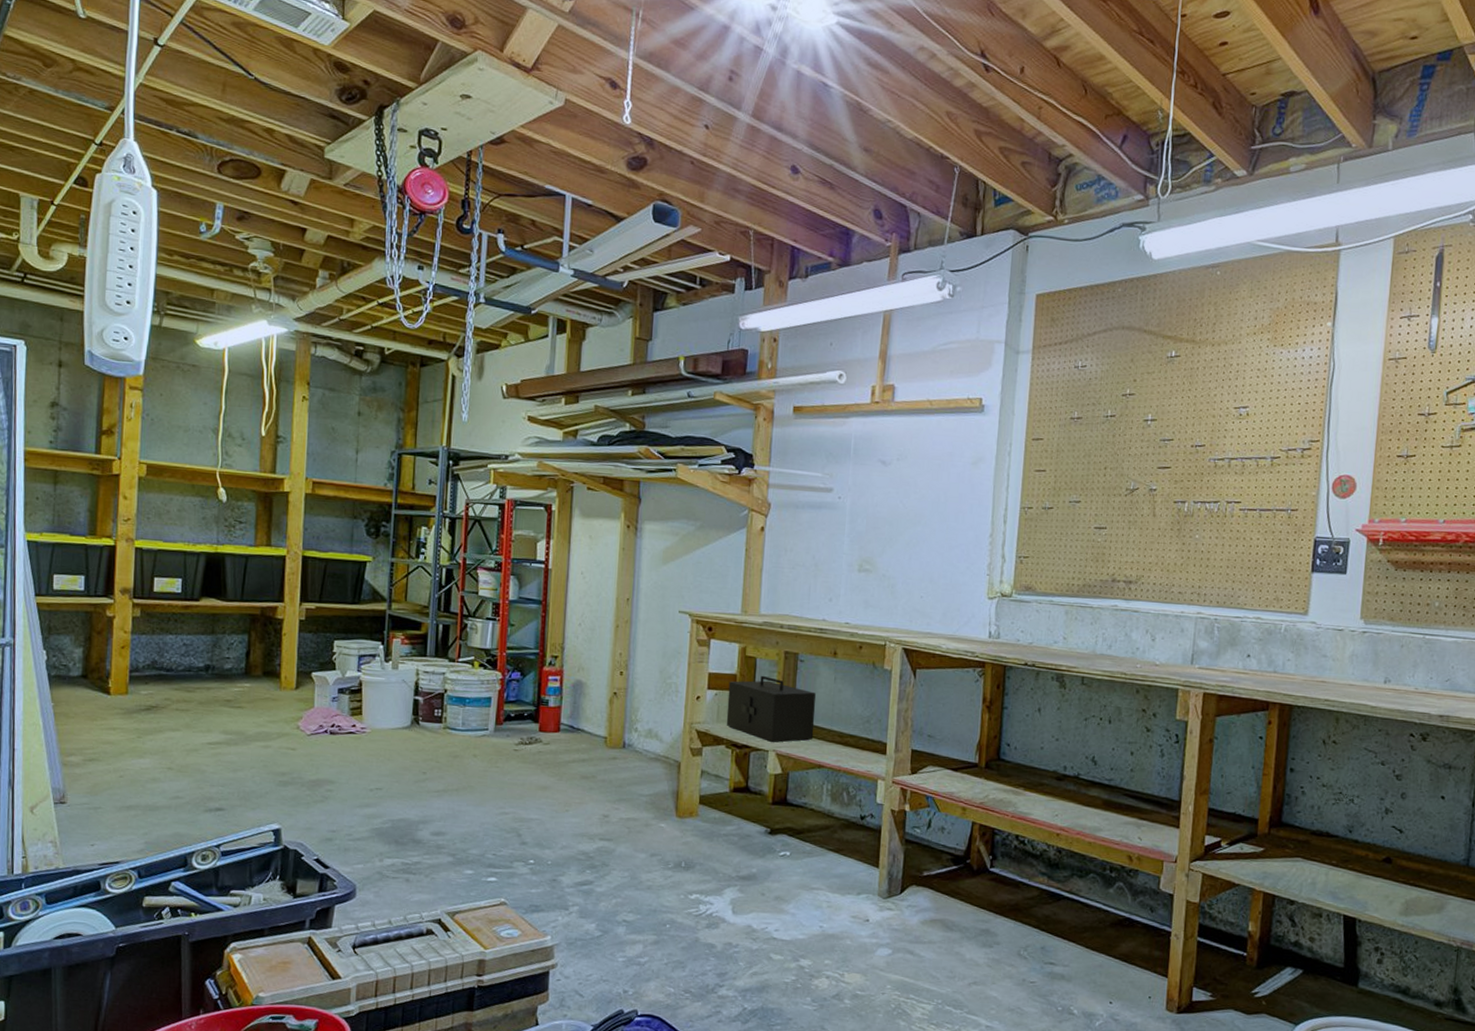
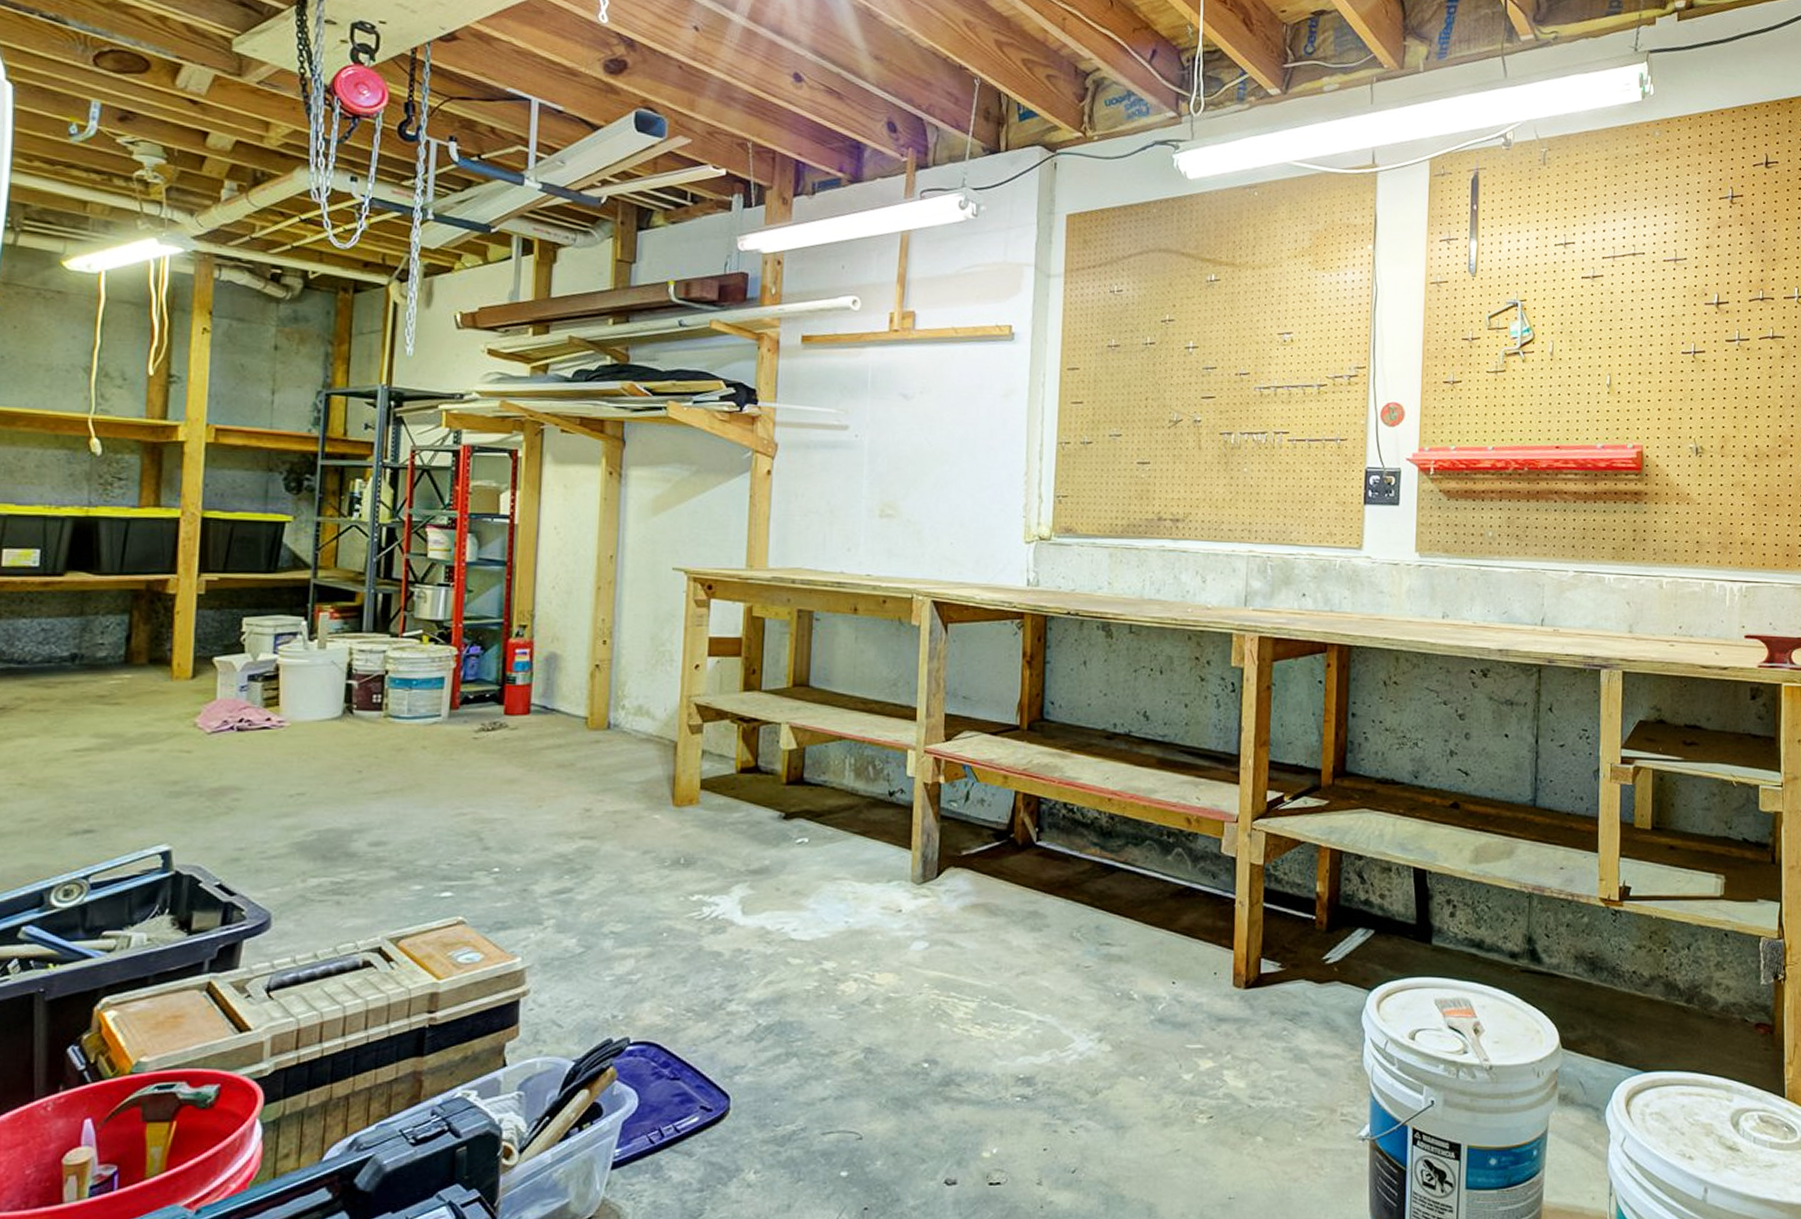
tool box: present [726,675,816,742] -> none [730,637,834,713]

